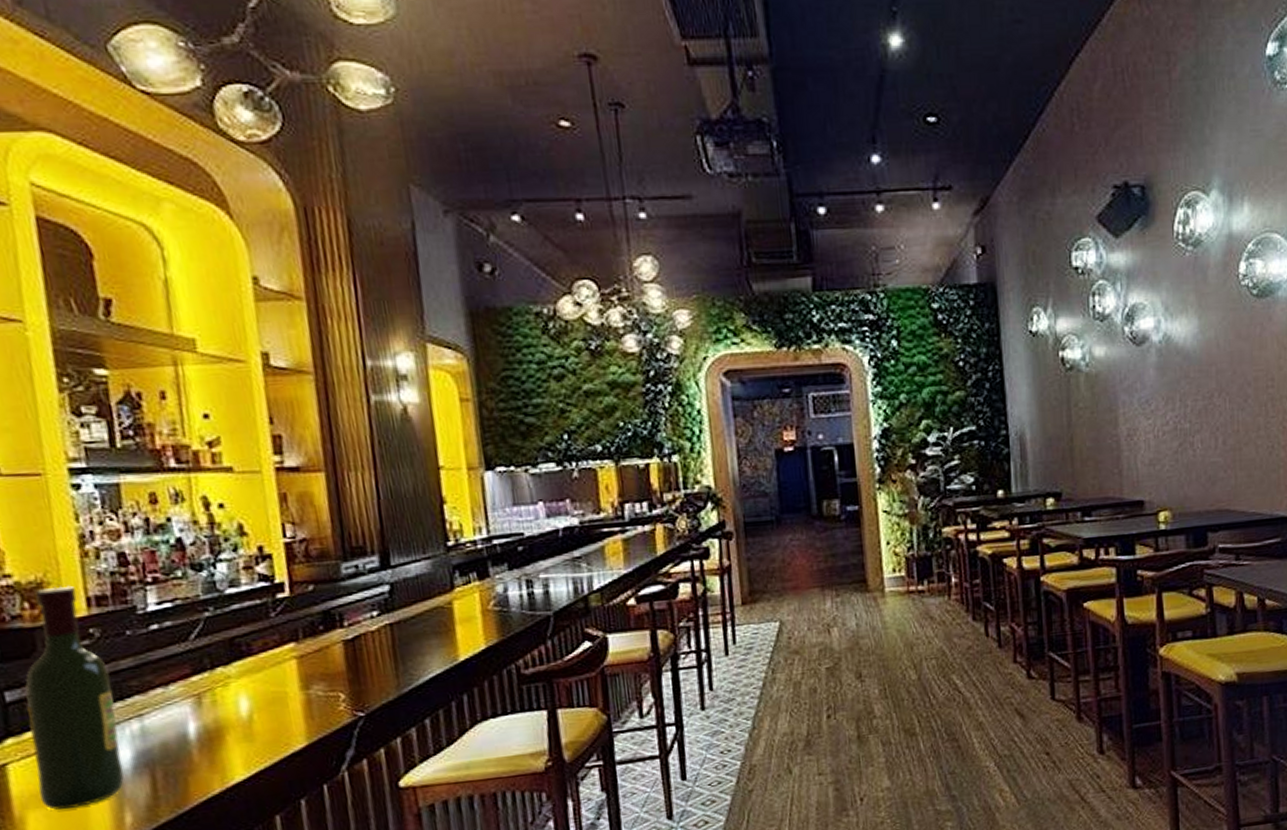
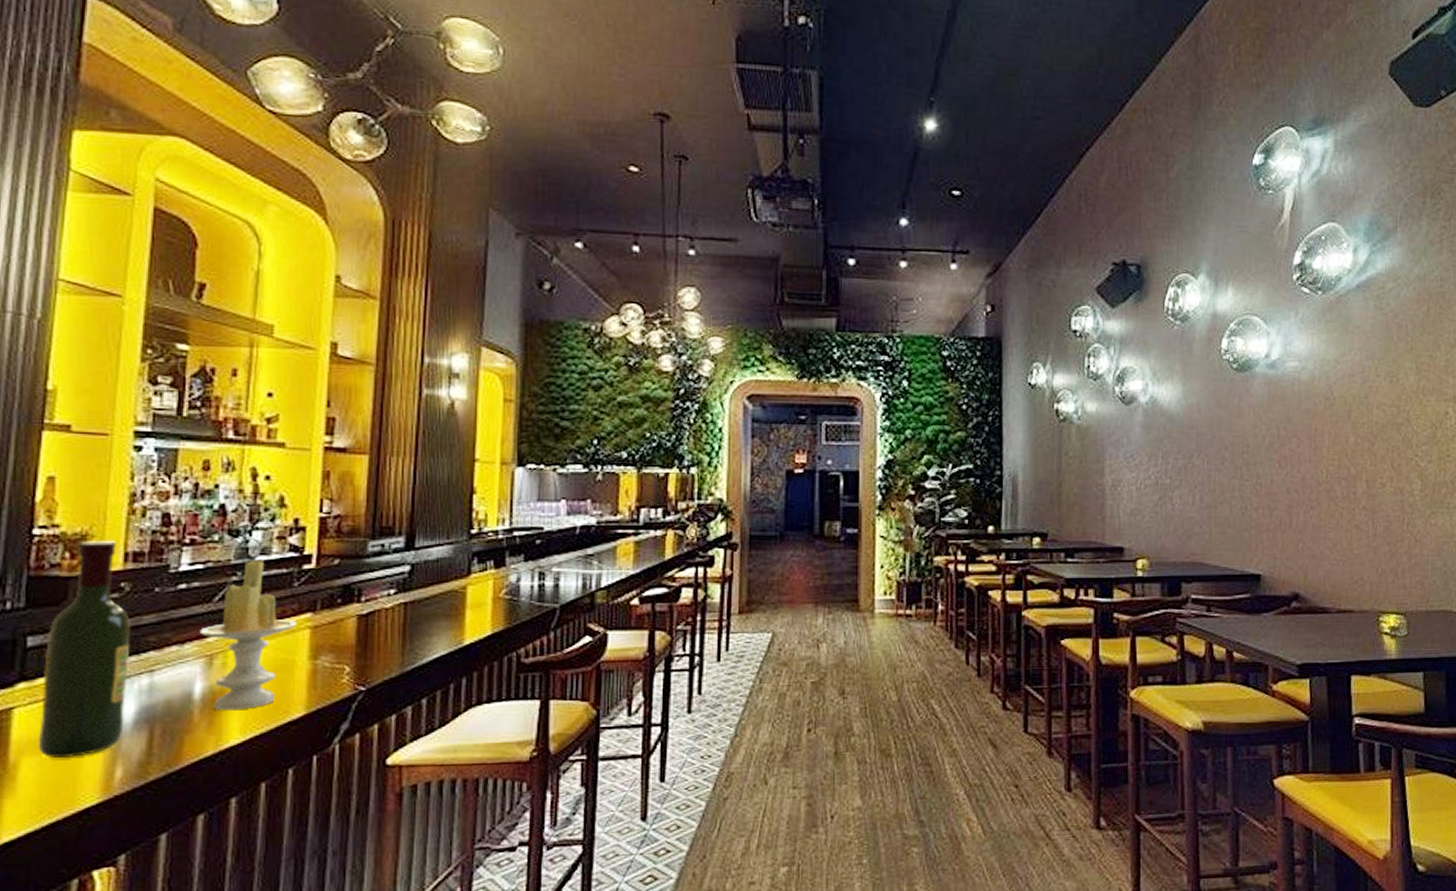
candle: none [182,592,282,749] -> present [200,559,296,711]

